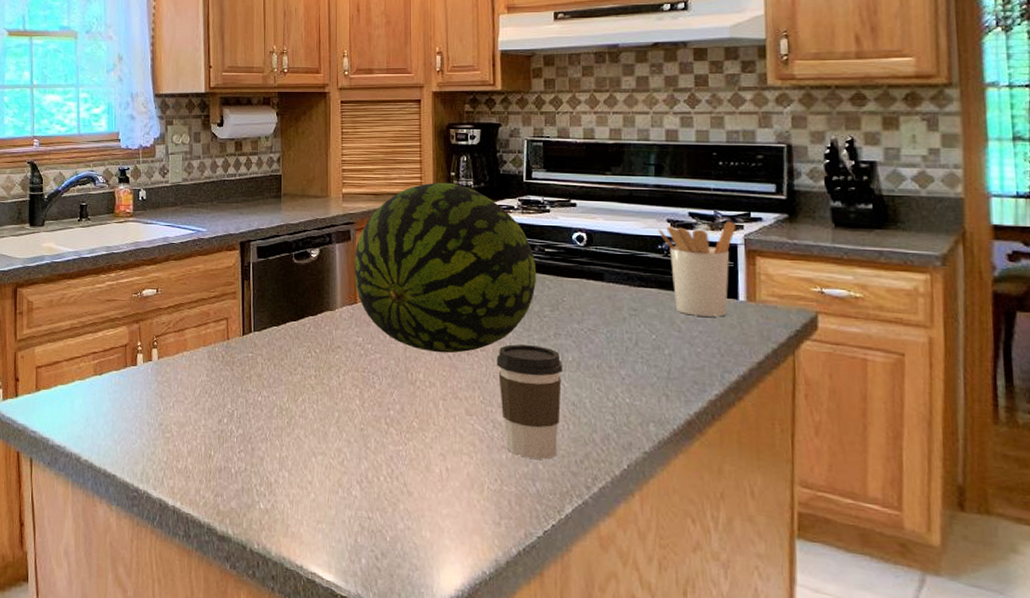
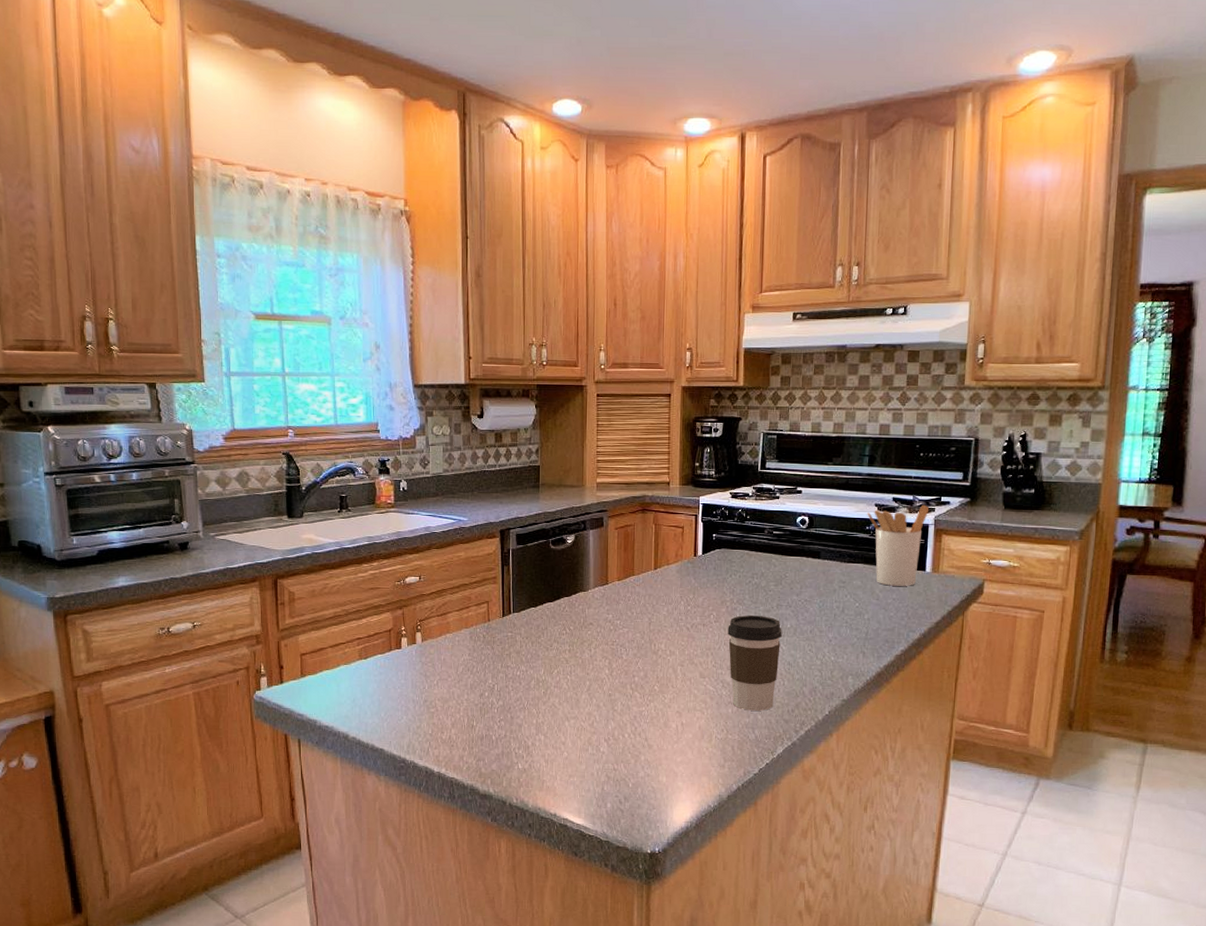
fruit: present [354,182,536,353] -> none [606,472,765,626]

